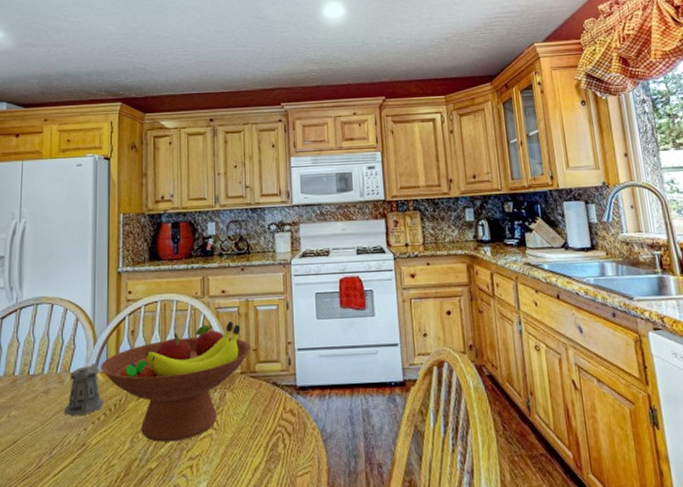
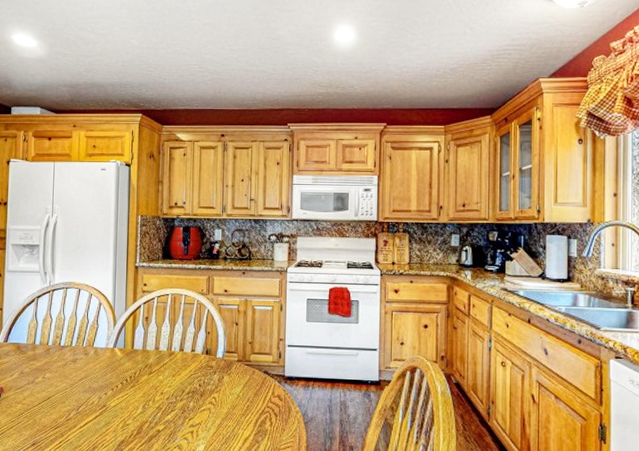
pepper shaker: present [63,363,105,417] -> none [88,341,122,383]
fruit bowl: present [101,322,251,442] -> none [119,317,247,411]

